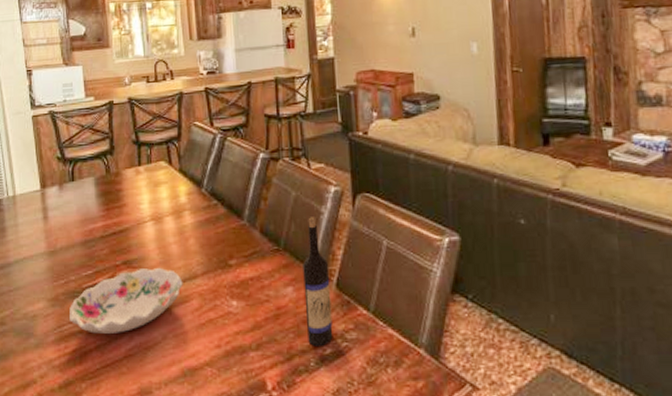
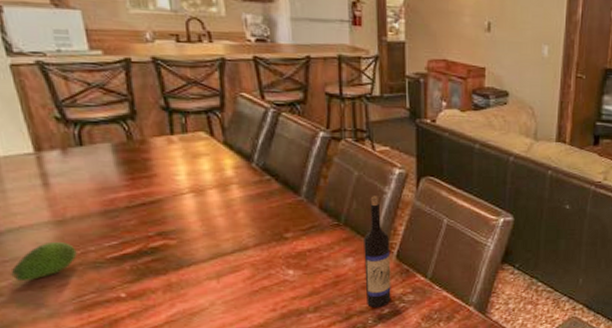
fruit: none [13,271,62,311] -> present [10,241,78,282]
decorative bowl: present [70,267,183,334] -> none [91,238,232,302]

